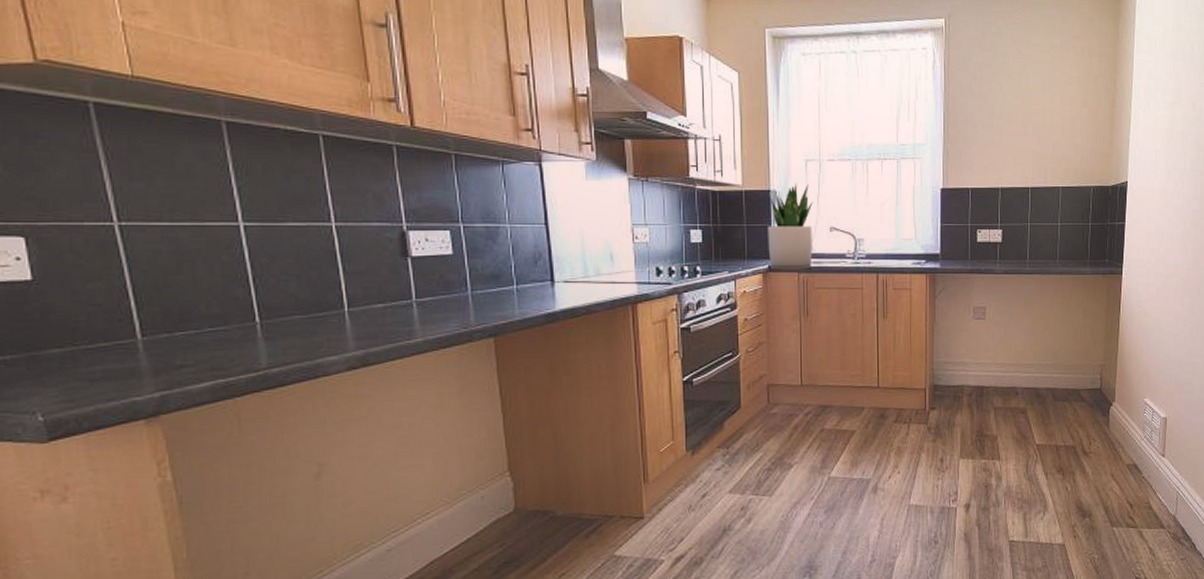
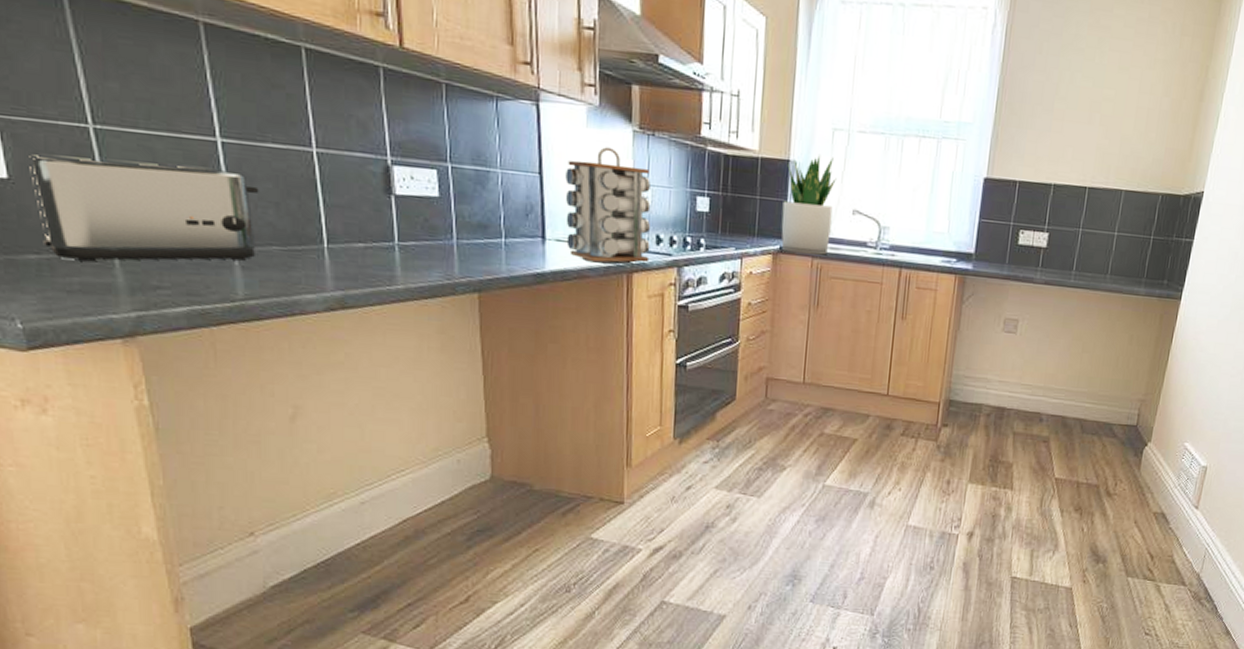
toaster: none [54,250,281,350] -> present [29,154,259,262]
spice rack: none [569,195,652,298] -> present [565,147,651,264]

